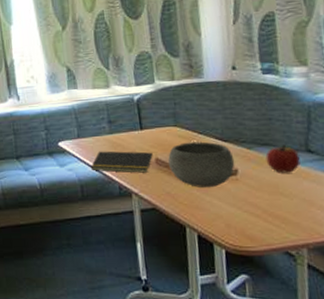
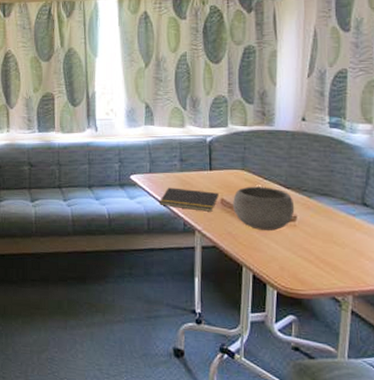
apple: present [265,145,300,173] -> none [324,196,355,224]

